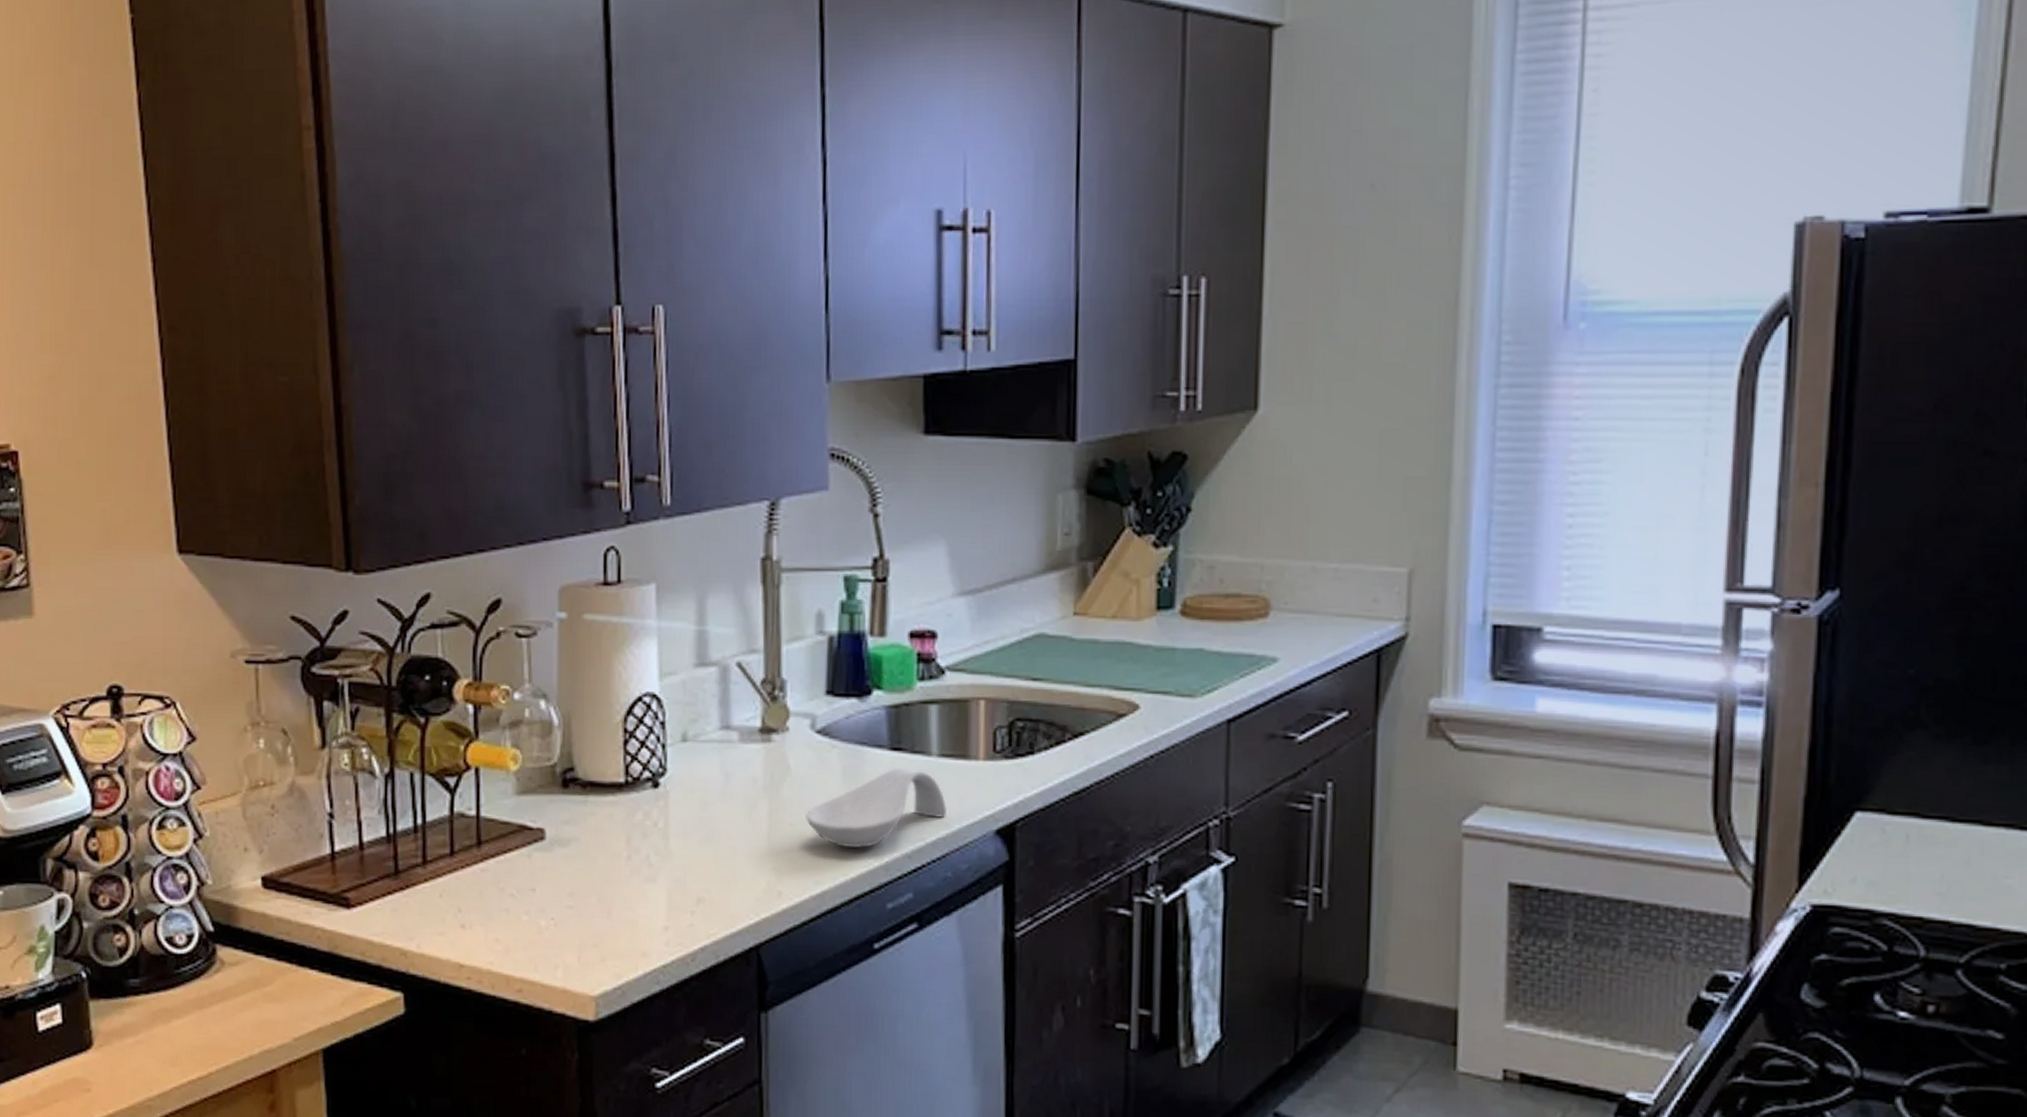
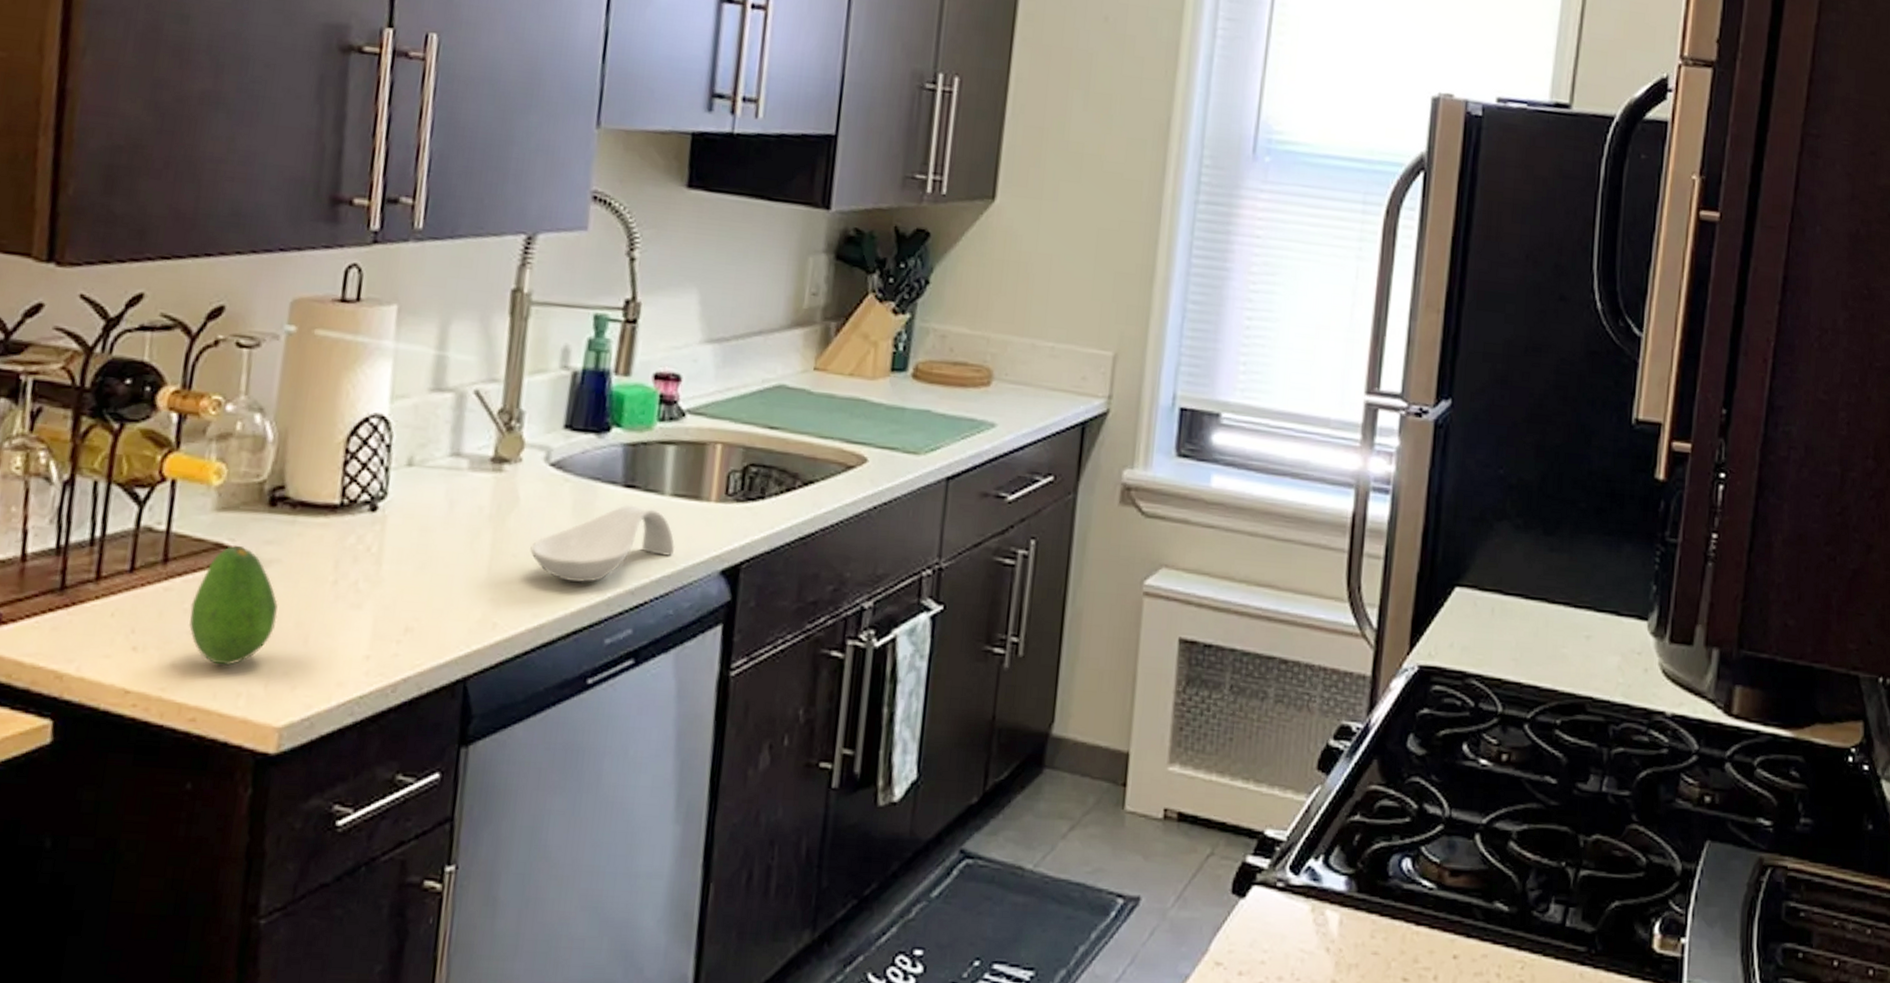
fruit: none [505,827,582,940] -> present [188,546,278,666]

